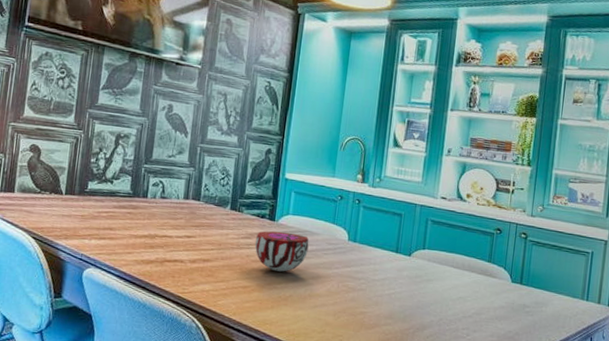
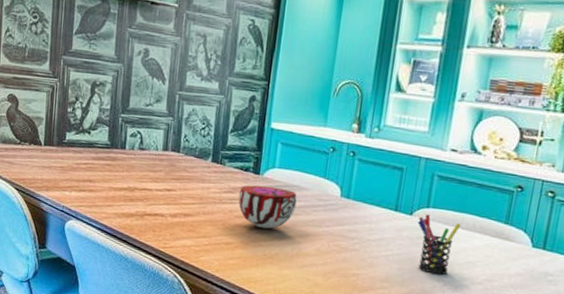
pen holder: none [416,255,453,310] -> present [418,214,462,275]

